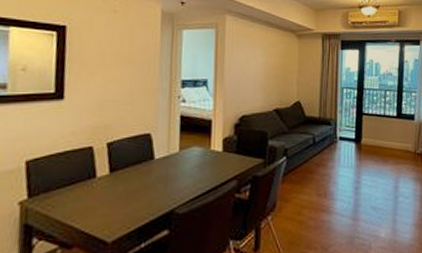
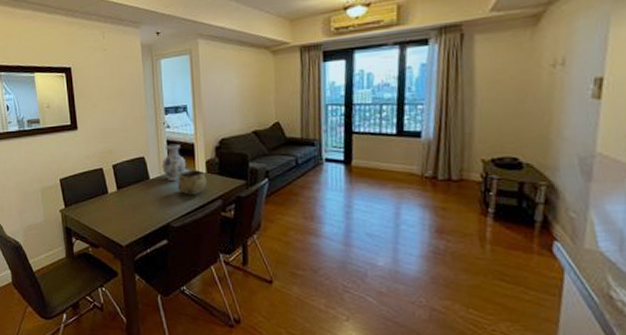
vase: none [171,119,201,160] -> present [161,143,187,181]
decorative bowl: none [187,148,222,176] -> present [177,170,207,195]

